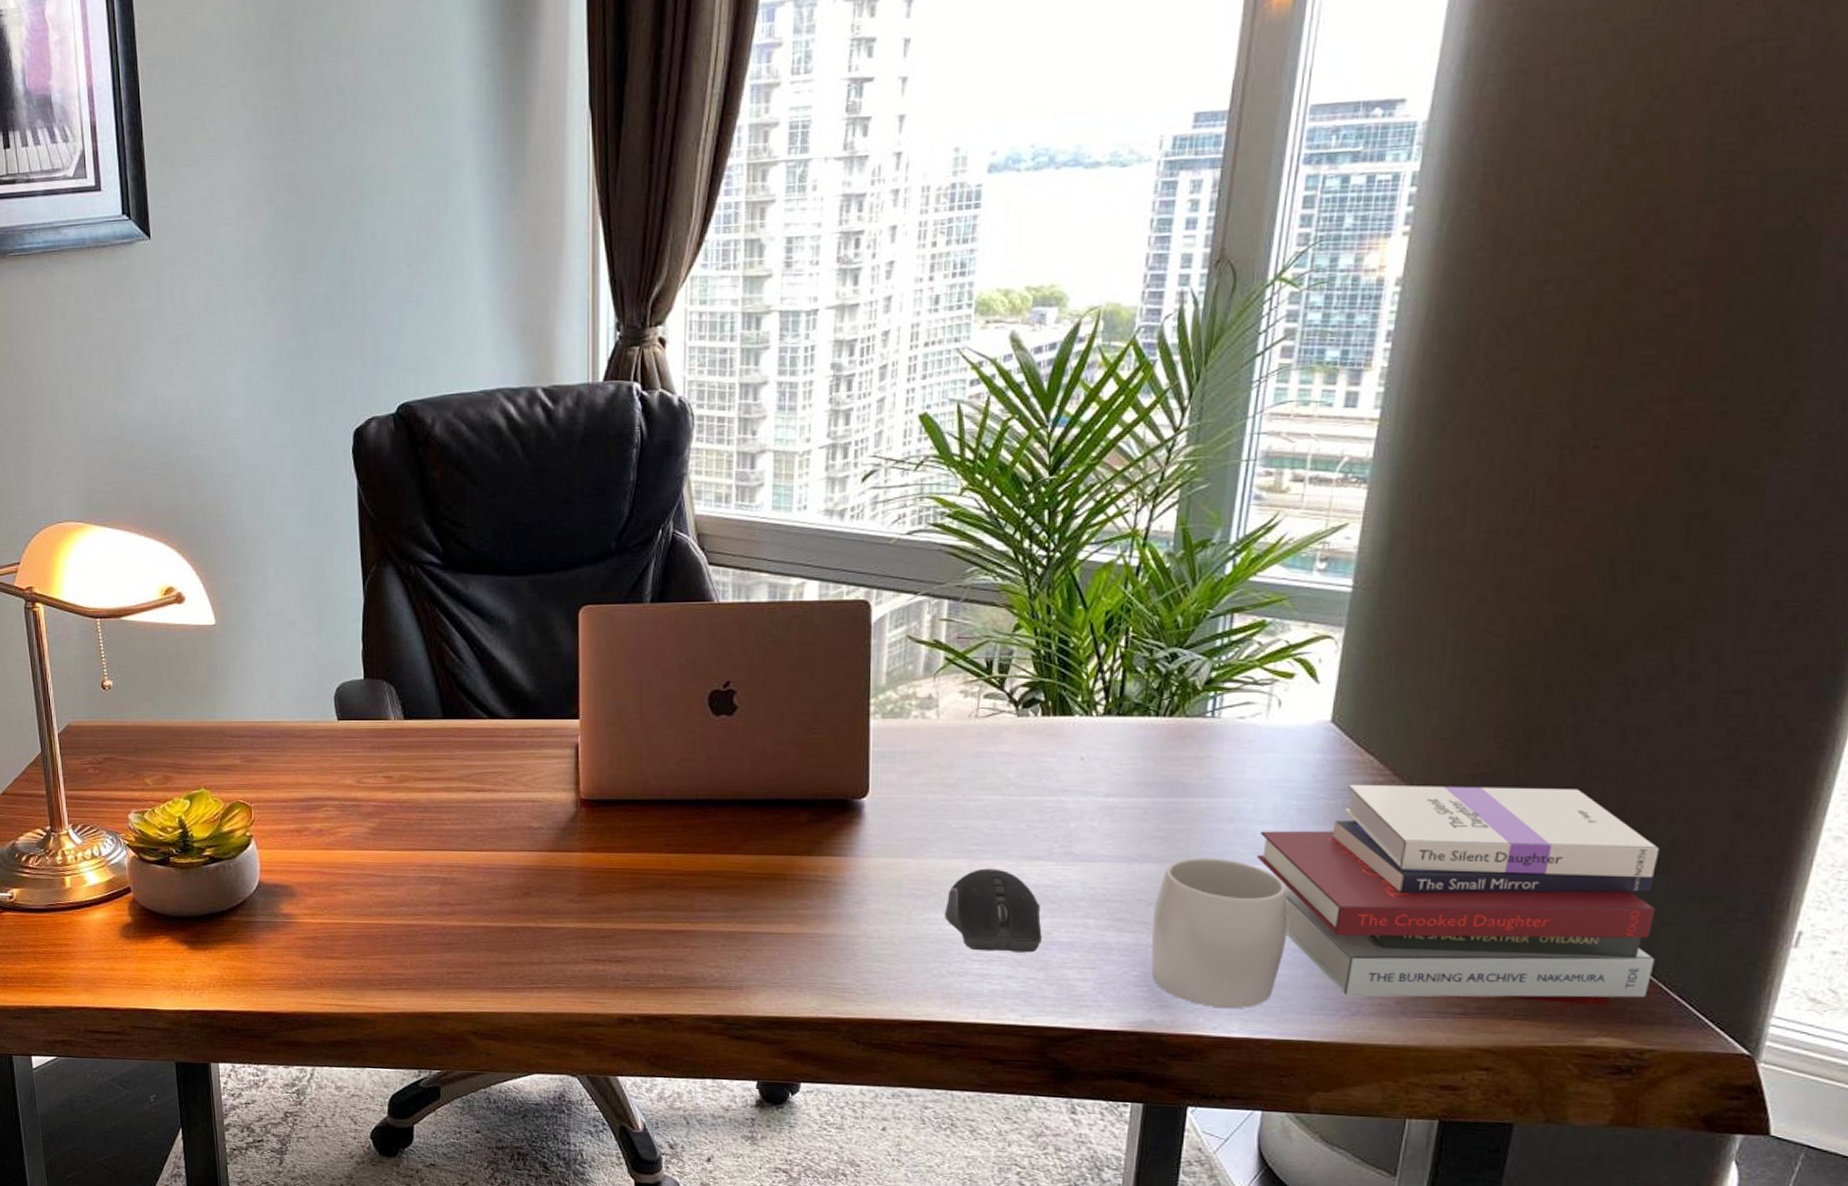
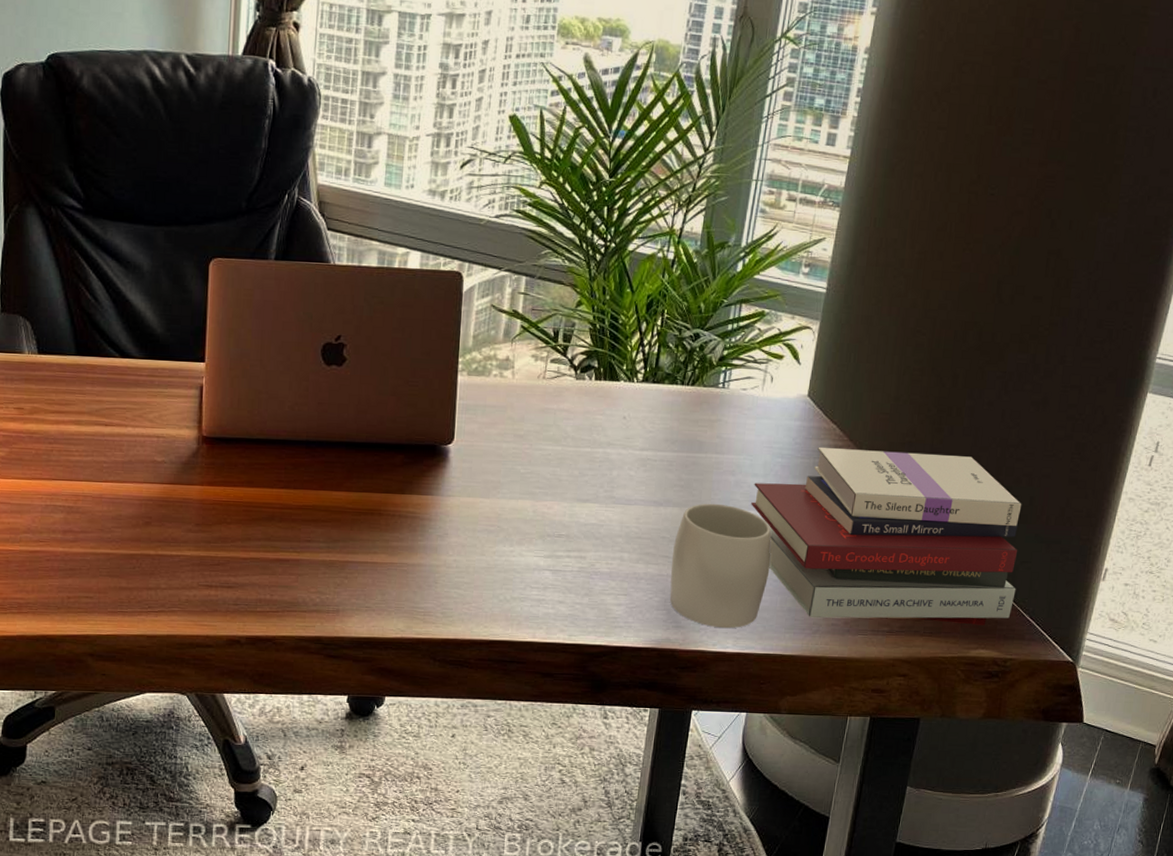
computer mouse: present [945,868,1042,953] -> none [511,508,588,581]

